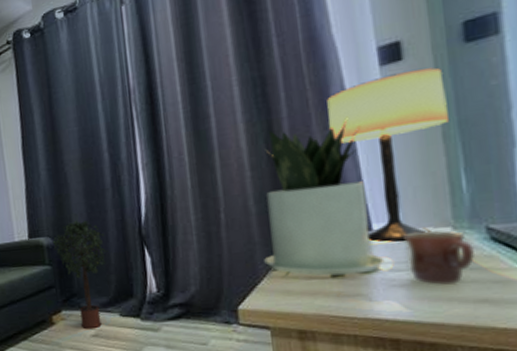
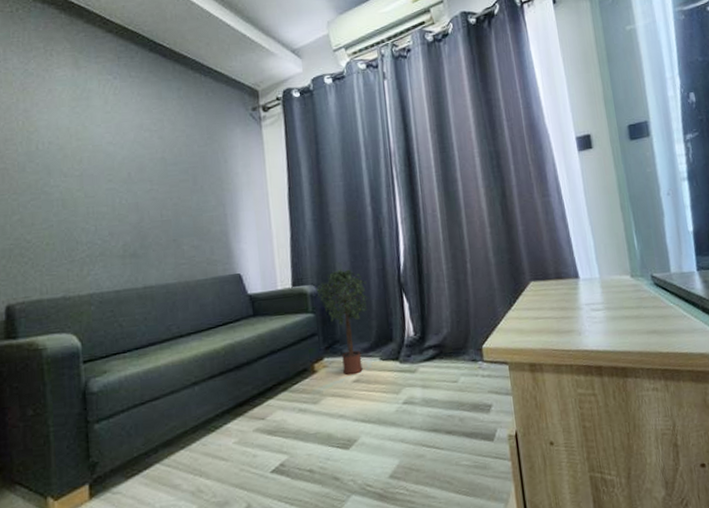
planter: present [263,116,385,276] -> none [500,188,589,316]
table lamp: present [326,67,450,241] -> none [543,156,625,287]
mug: present [404,231,476,286] -> none [600,278,646,321]

